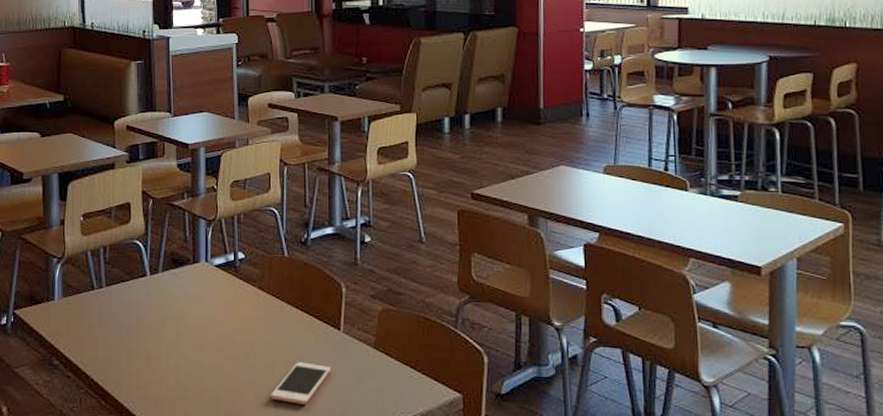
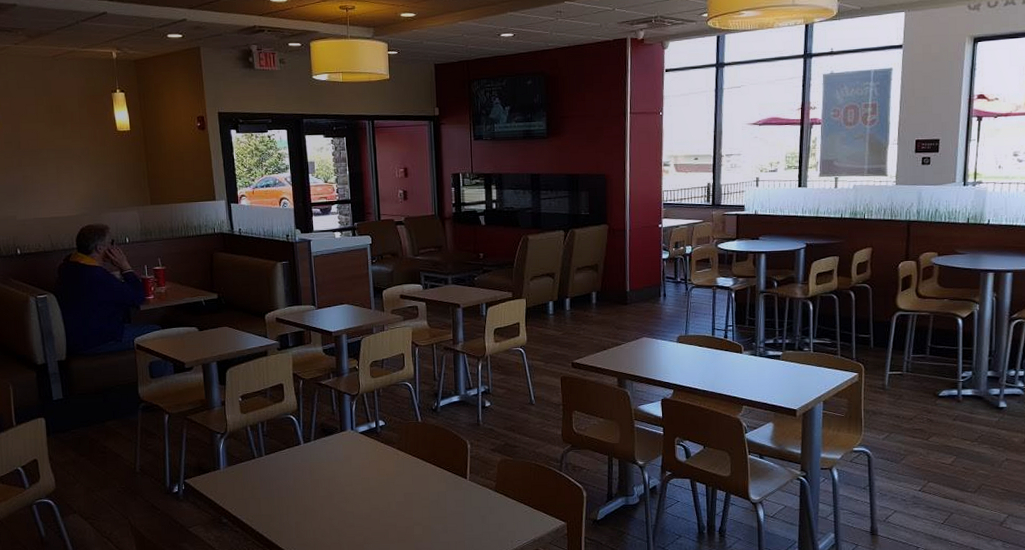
cell phone: present [271,362,332,405] -> none [411,506,461,540]

